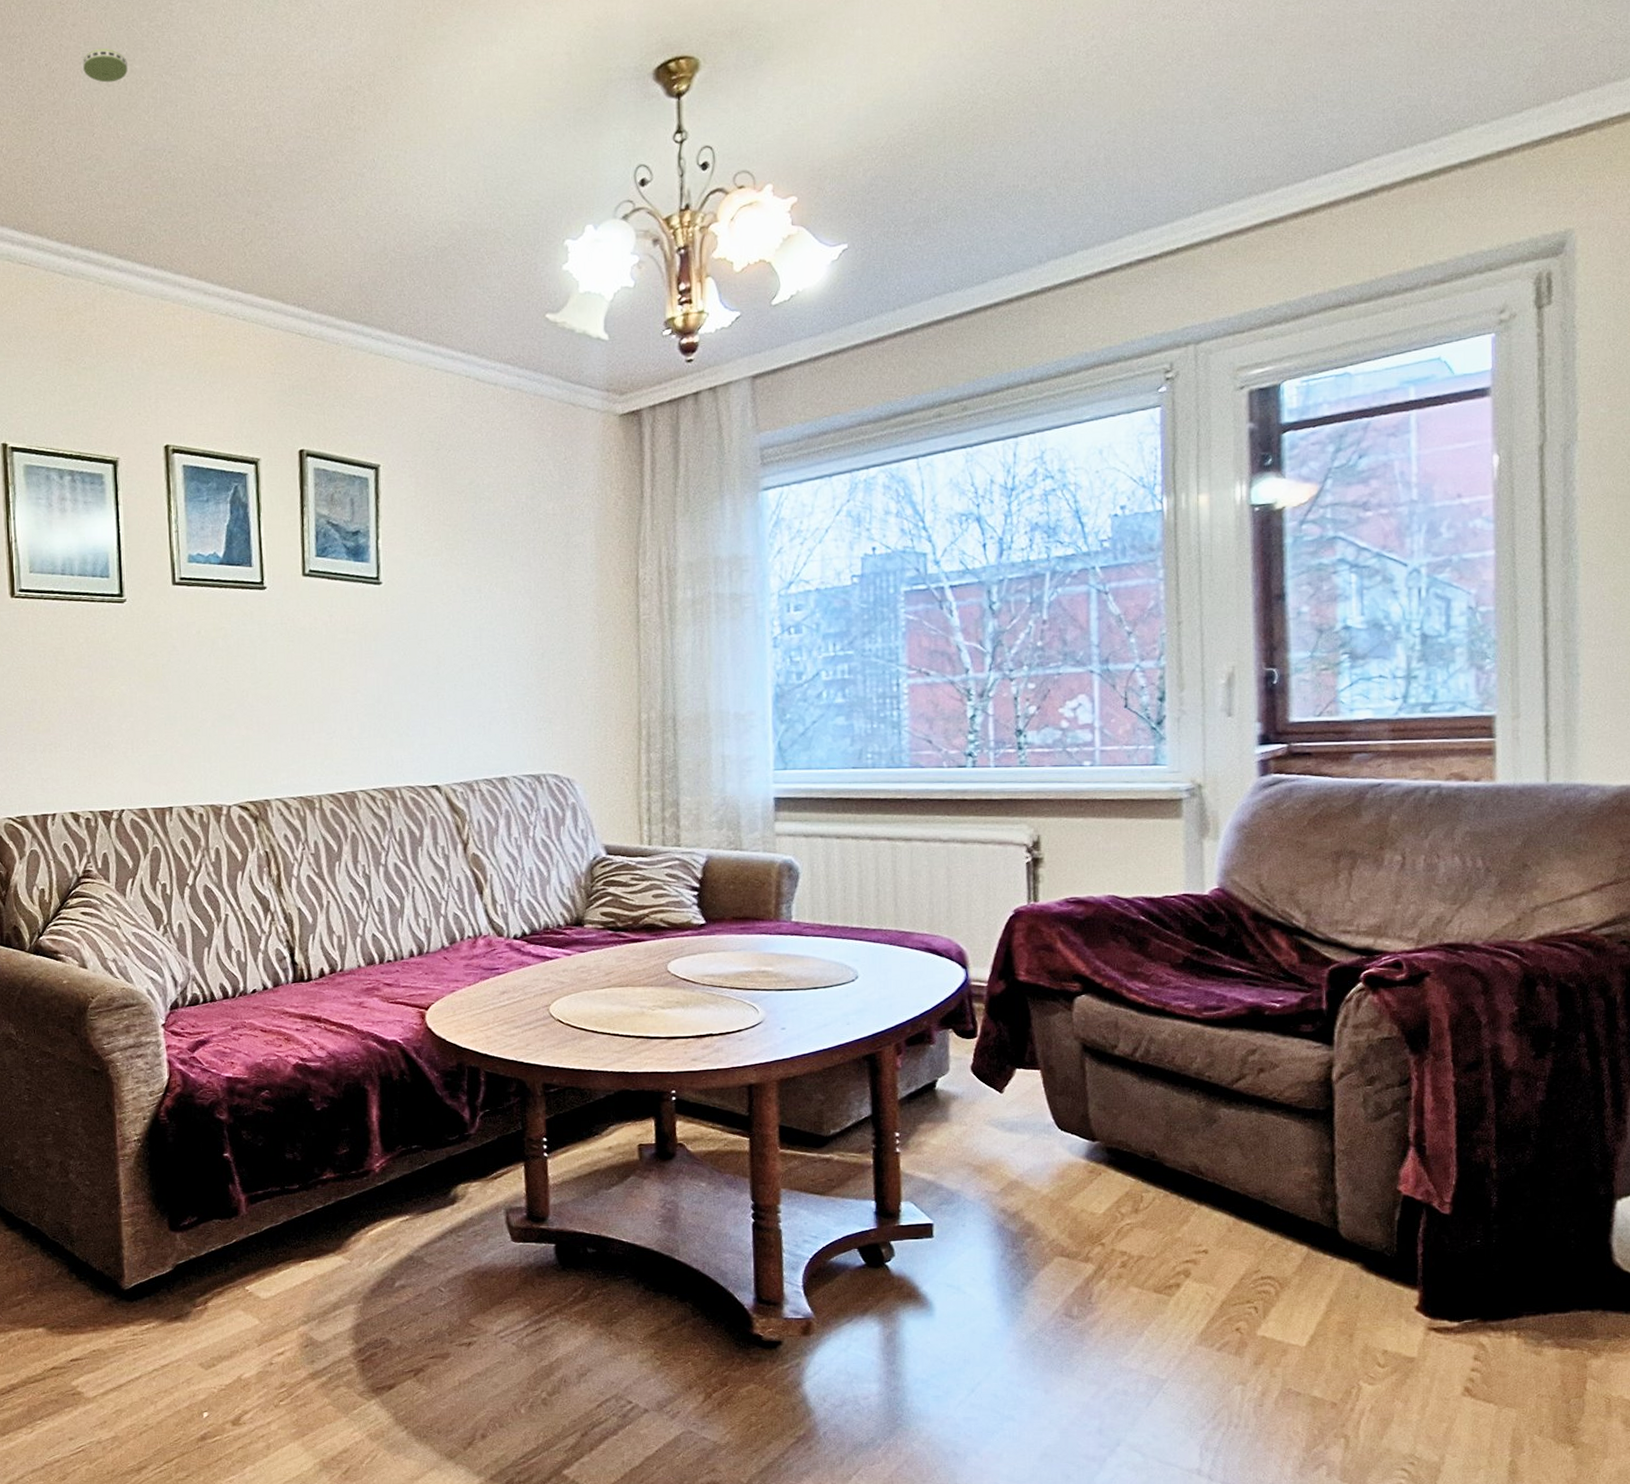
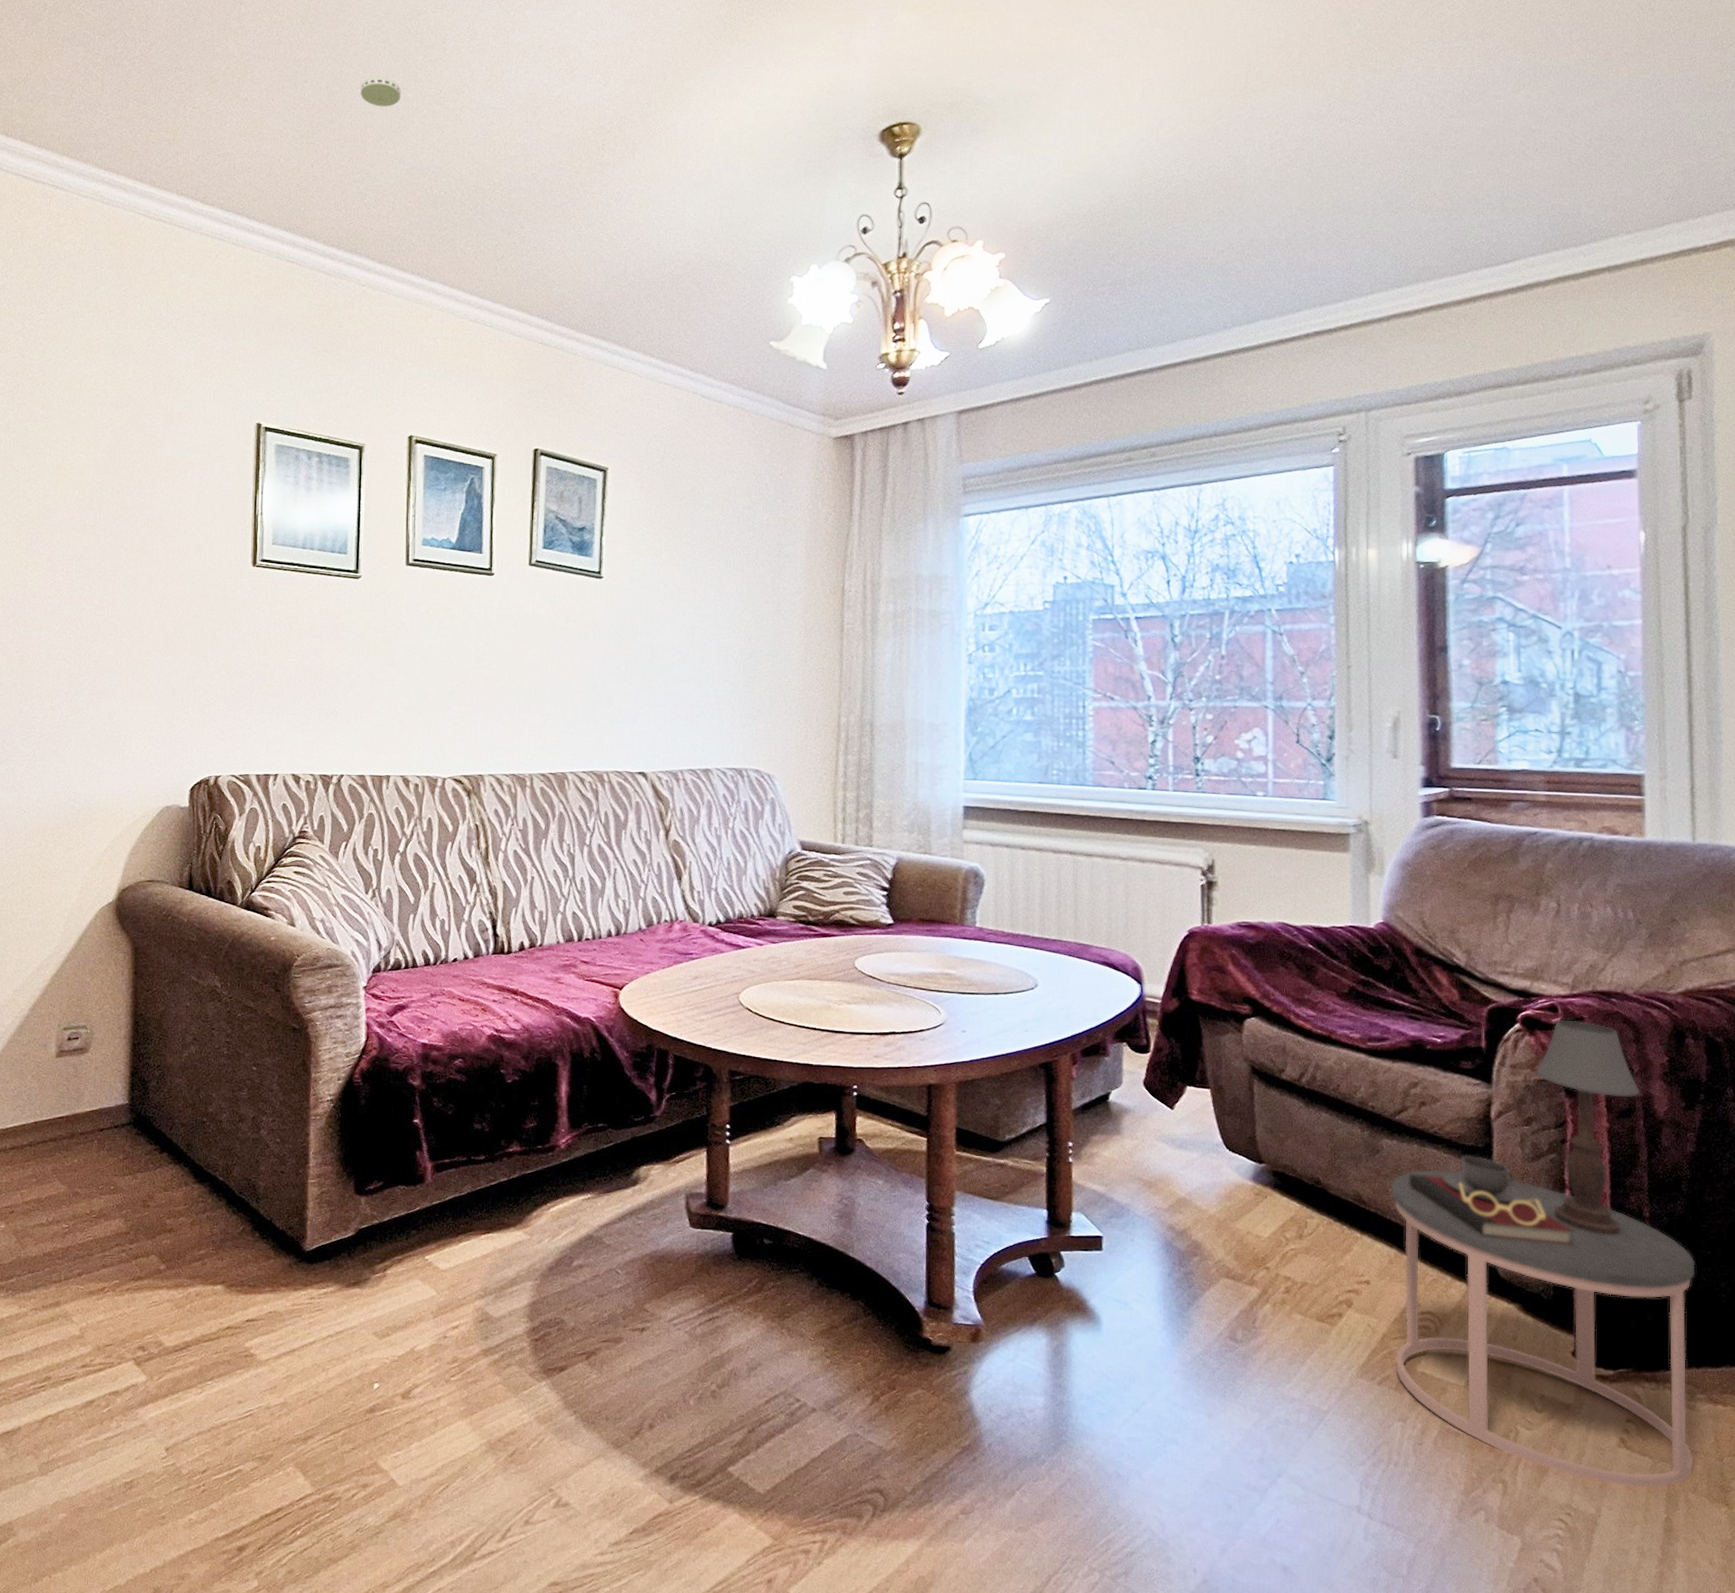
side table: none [1230,975,1544,1434] -> present [1392,1019,1695,1487]

